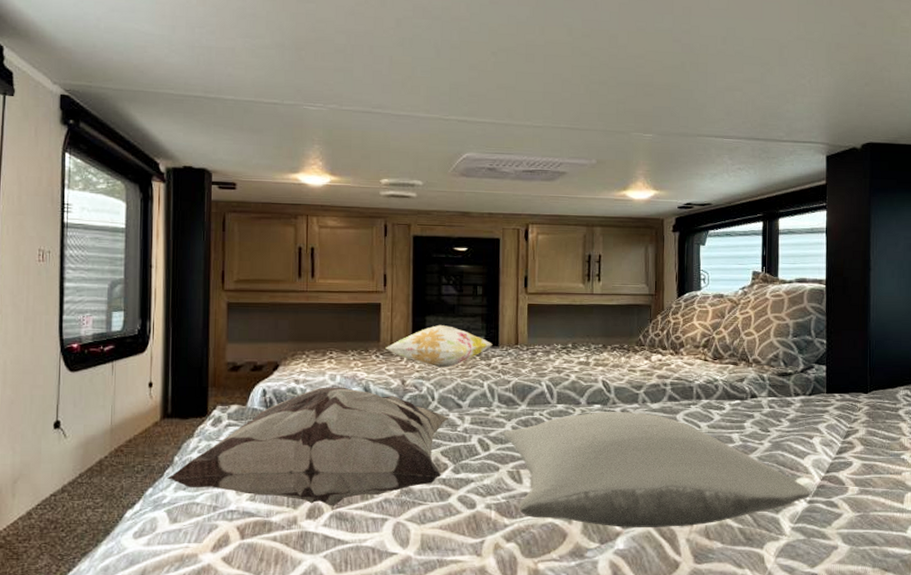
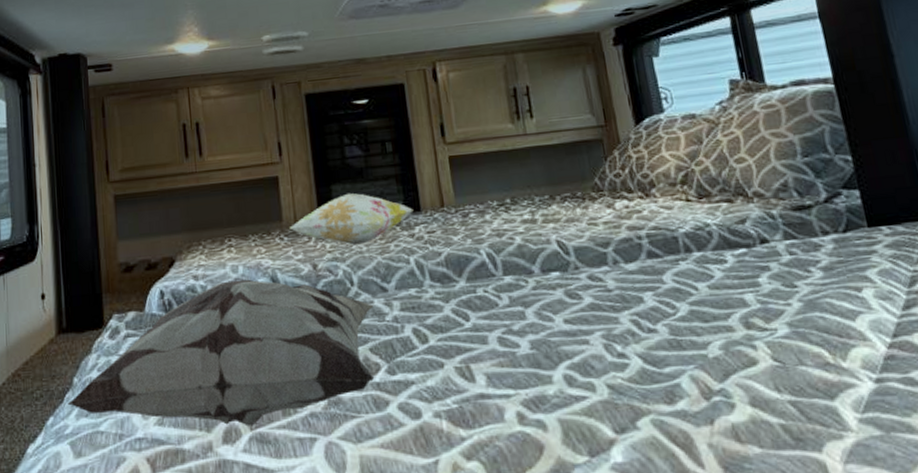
pillow: present [503,412,811,527] -> none [442,277,876,433]

